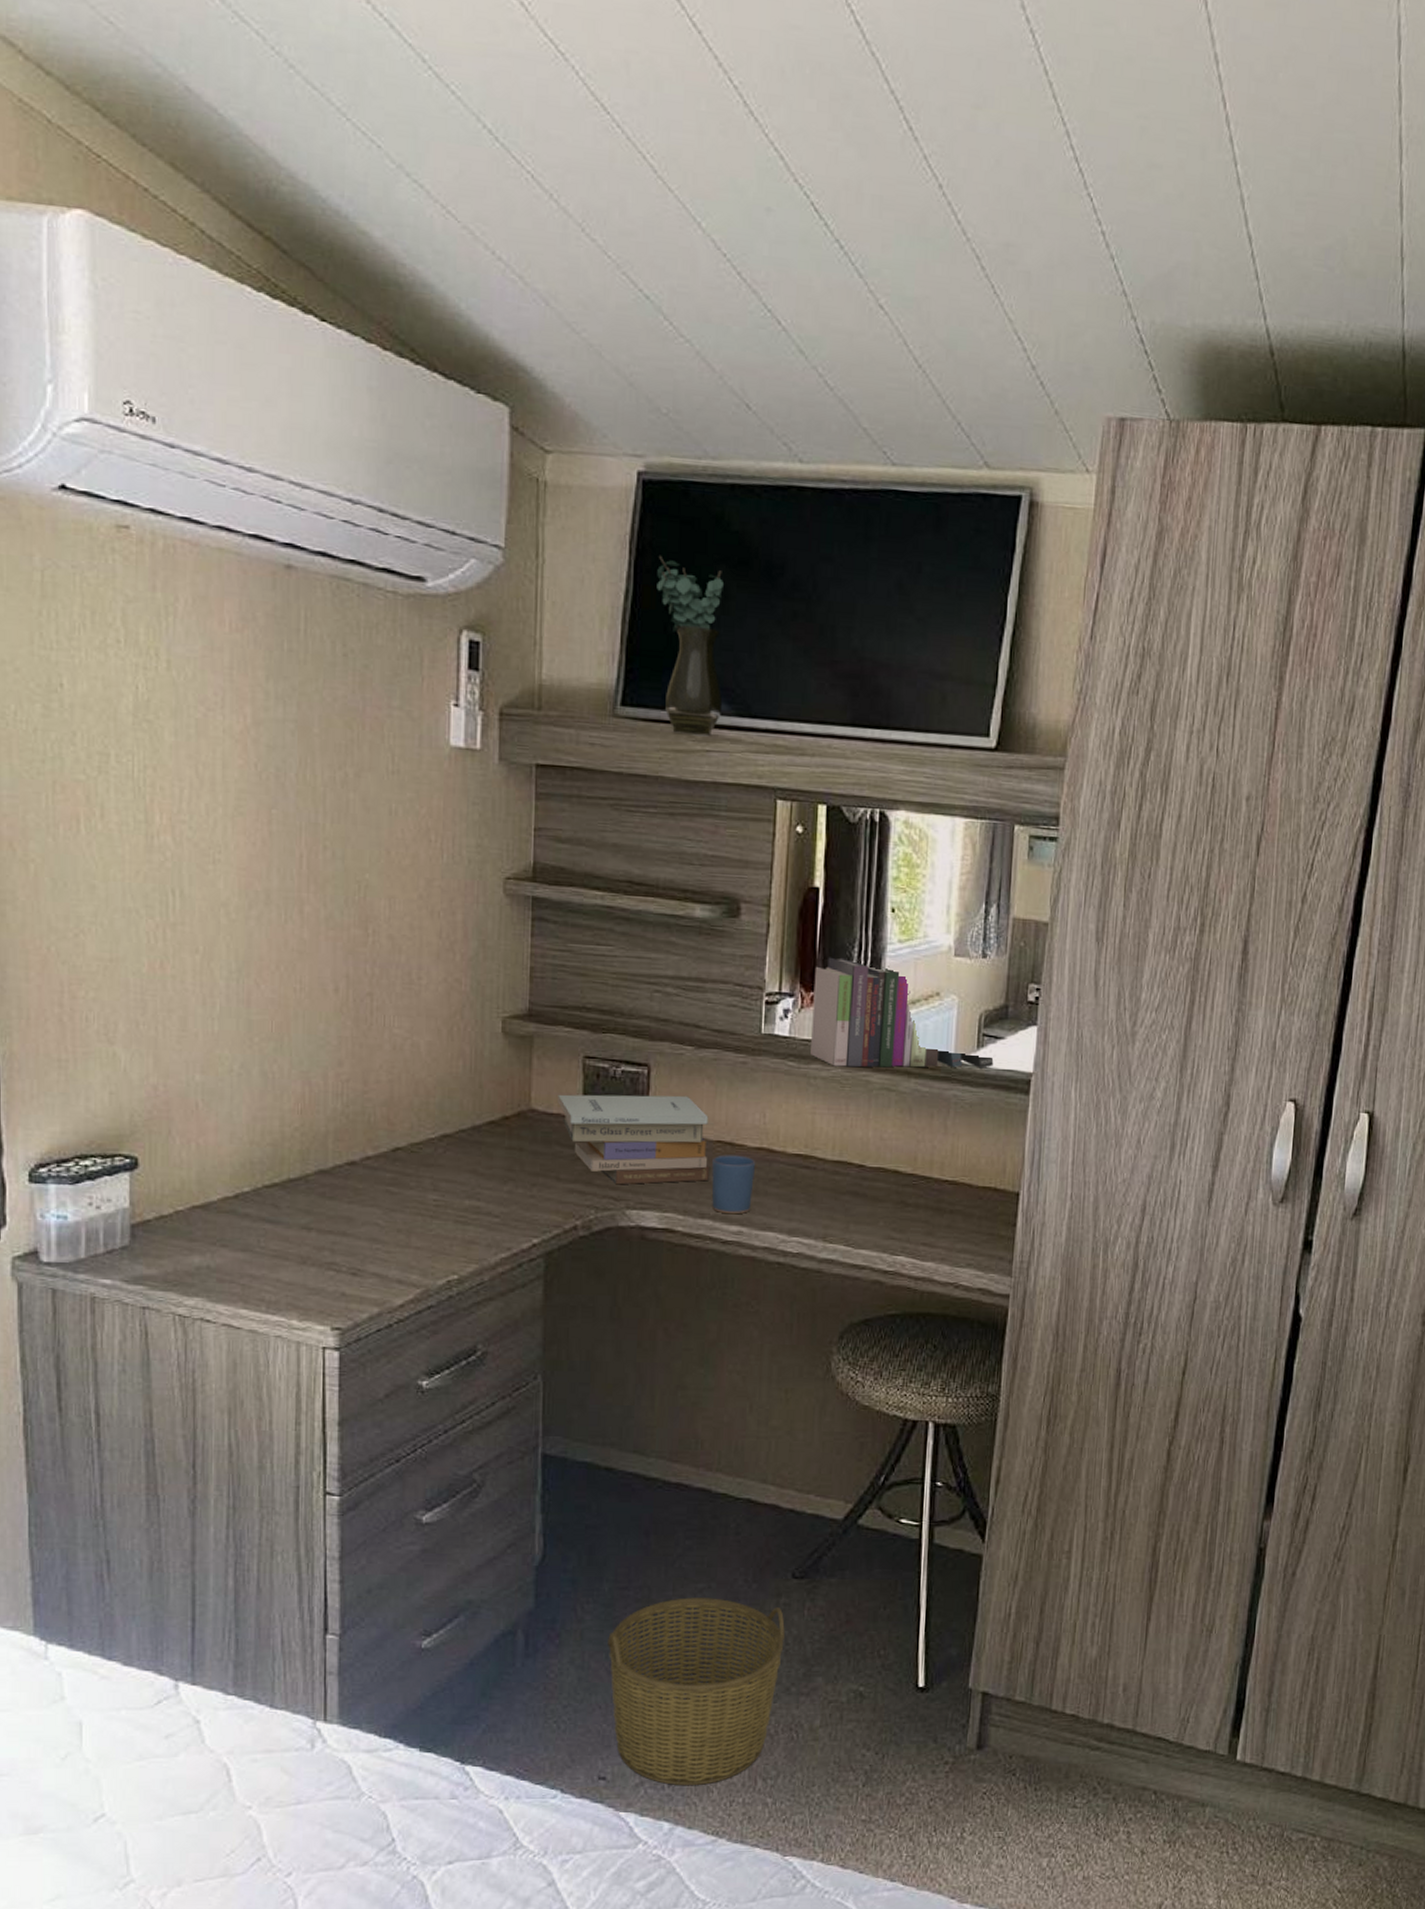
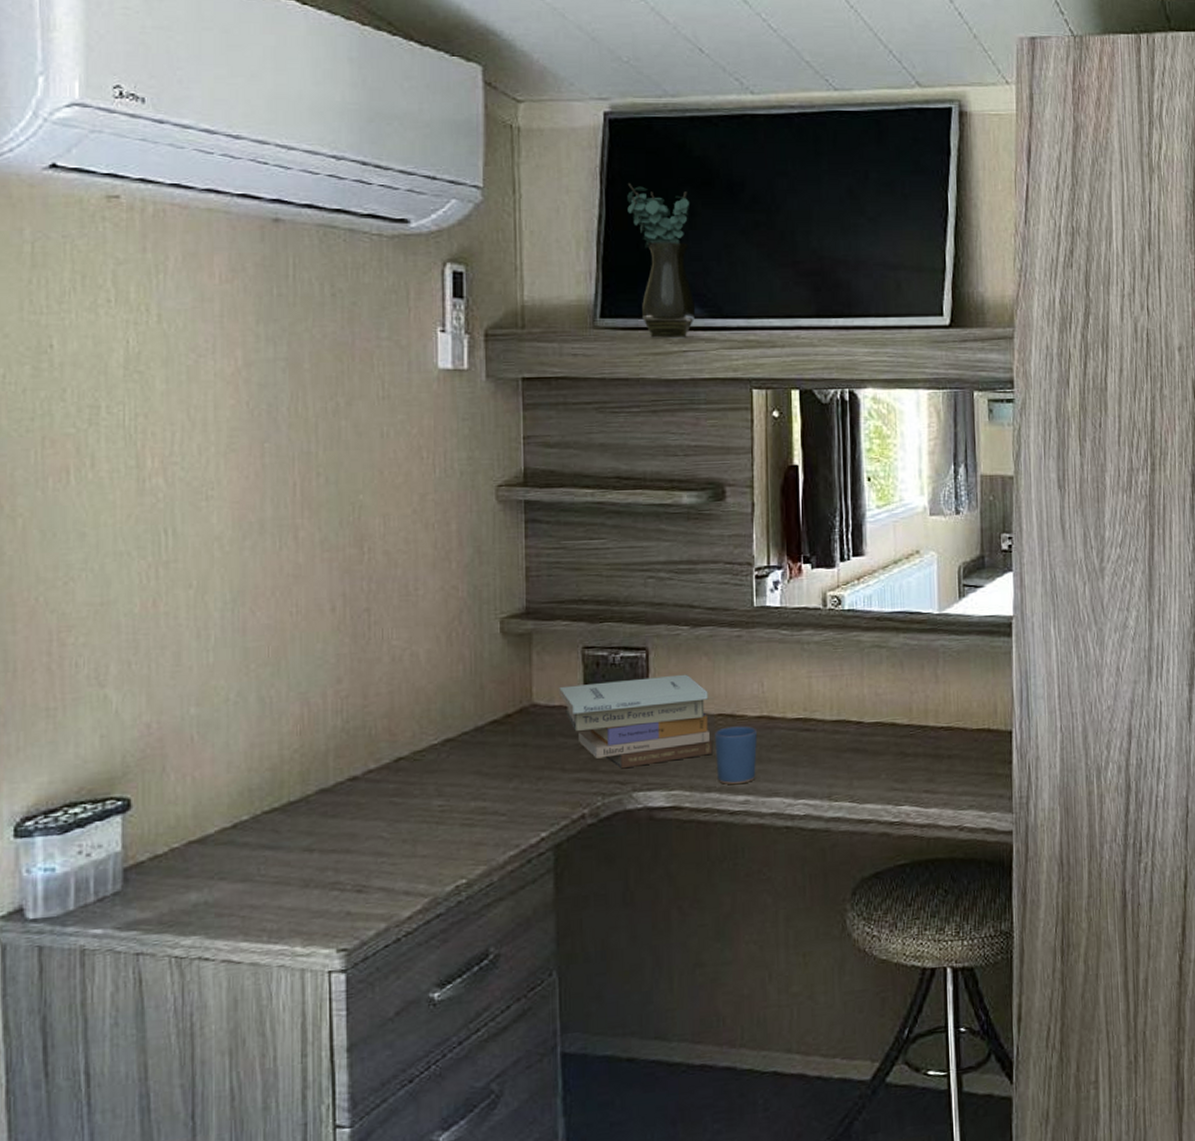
books: present [811,957,994,1069] -> none [800,527,976,630]

